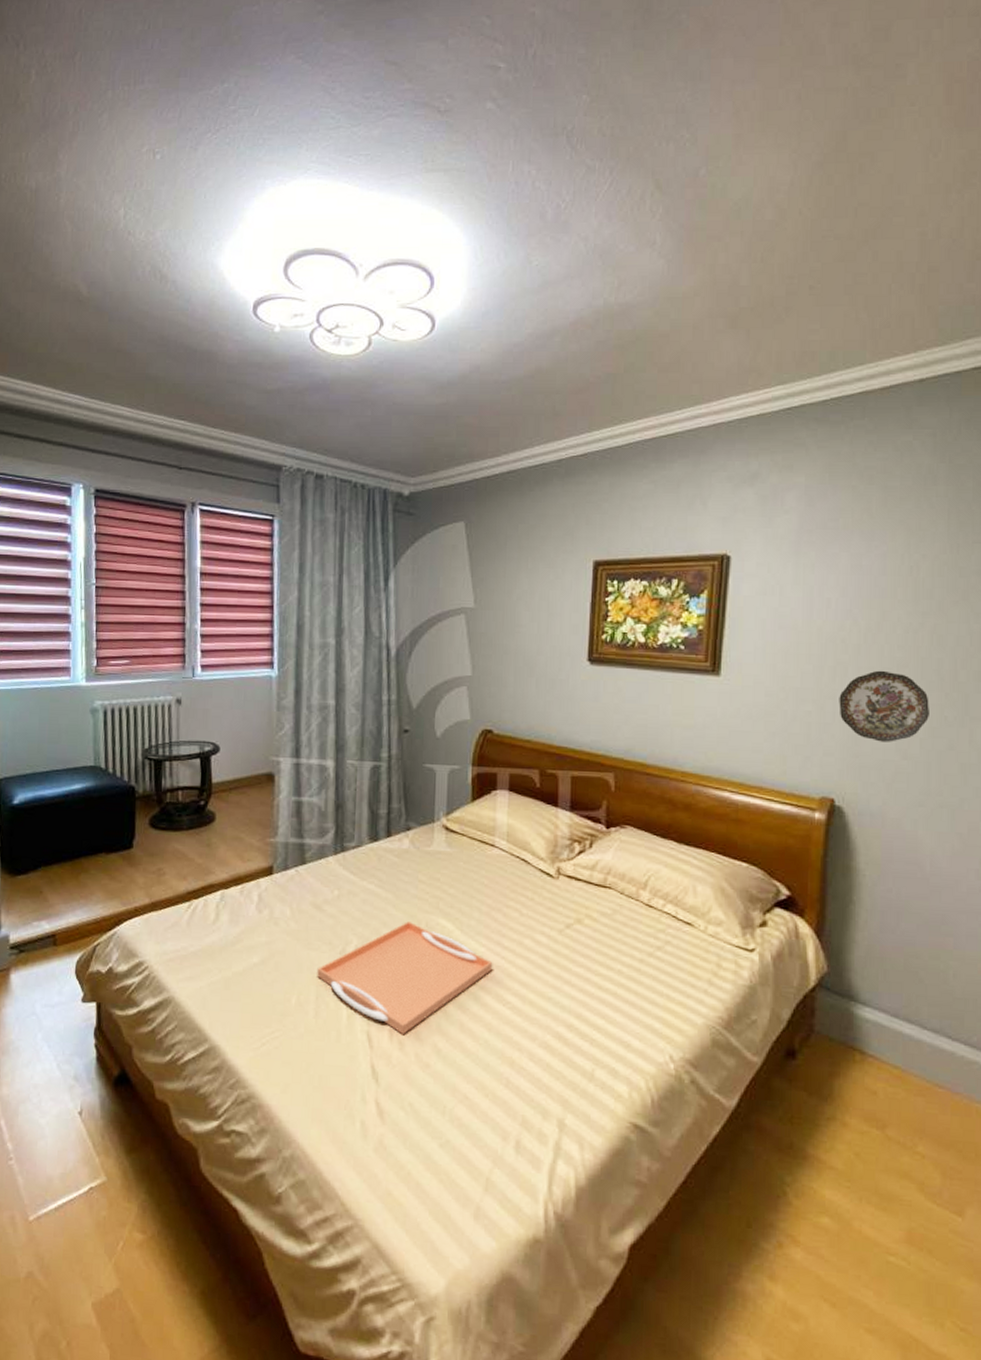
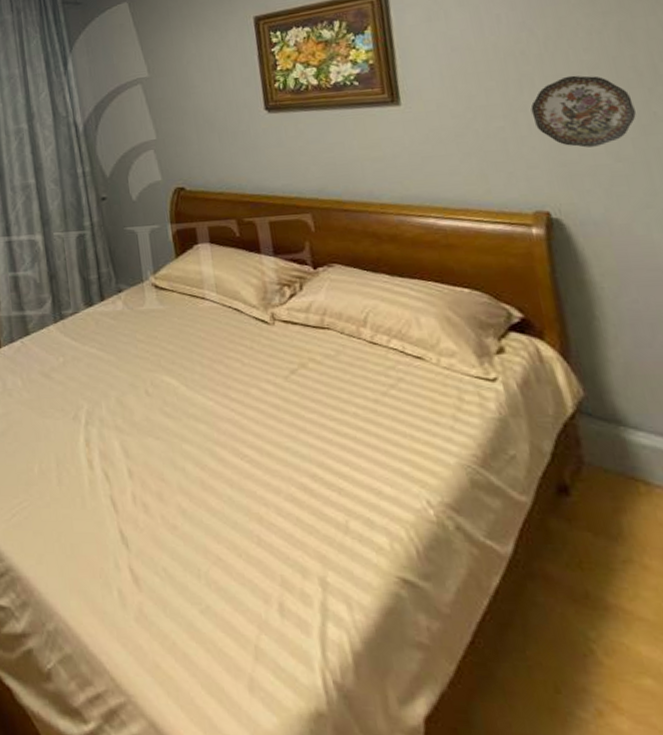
serving tray: present [317,922,493,1034] -> none [54,382,224,496]

